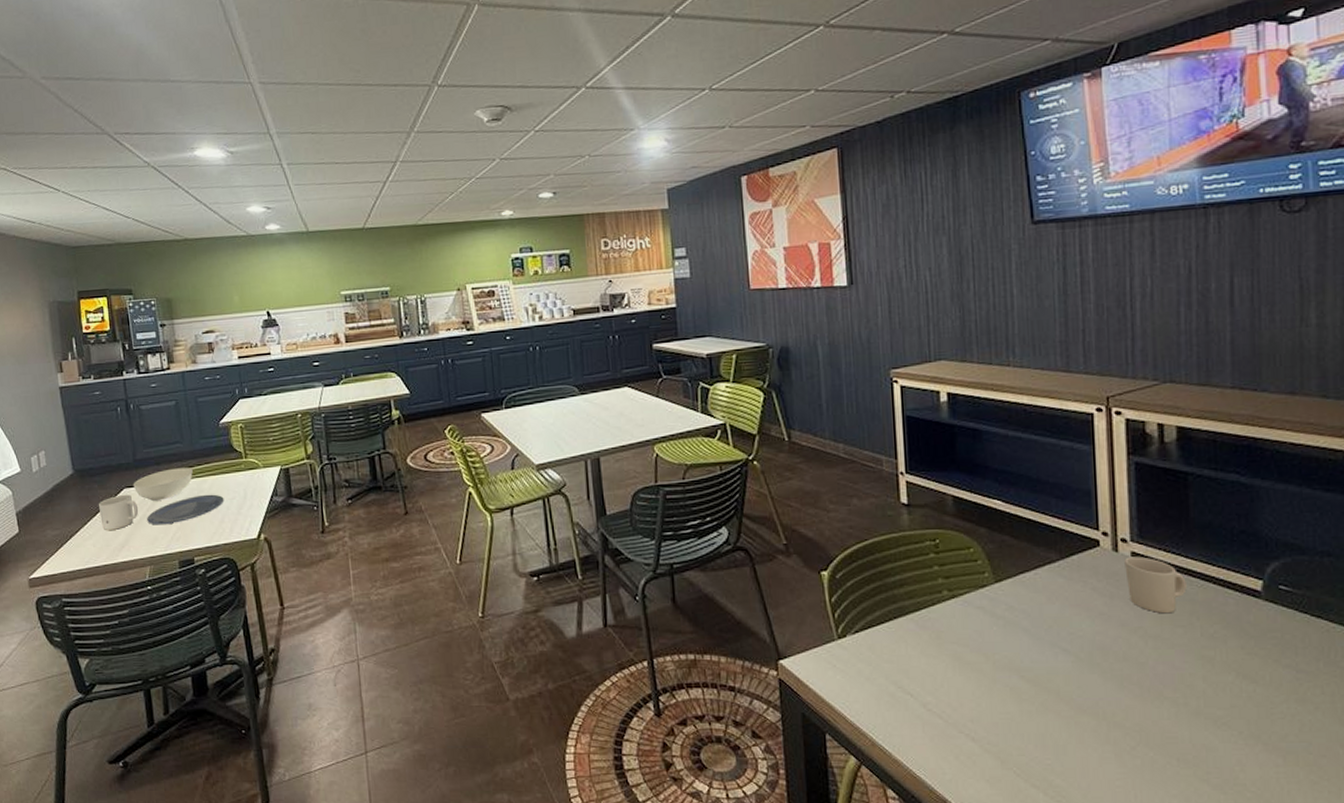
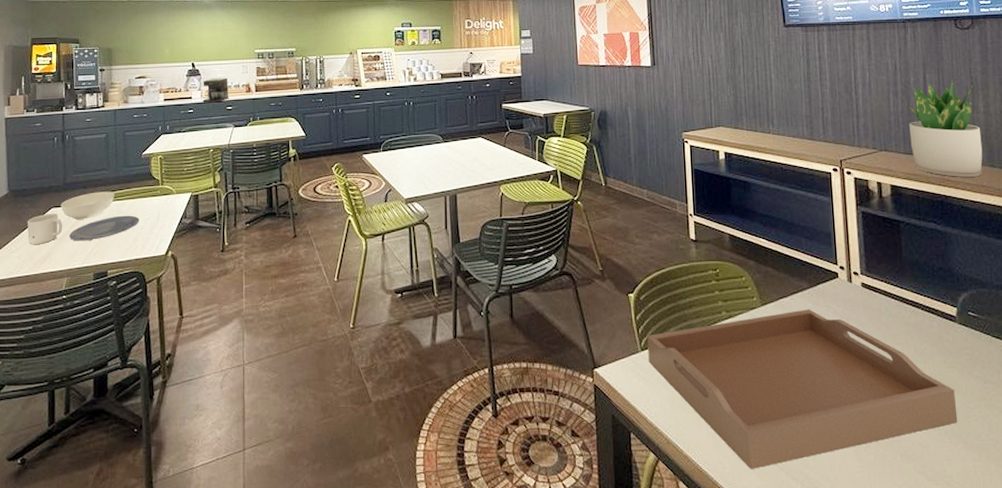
coffee maker: none [282,327,315,359] -> present [203,78,229,103]
serving tray: none [845,585,1257,775] -> present [647,309,958,469]
mug: present [1124,556,1187,614] -> none [857,287,903,334]
planter: none [1200,283,1312,413] -> present [904,80,983,177]

